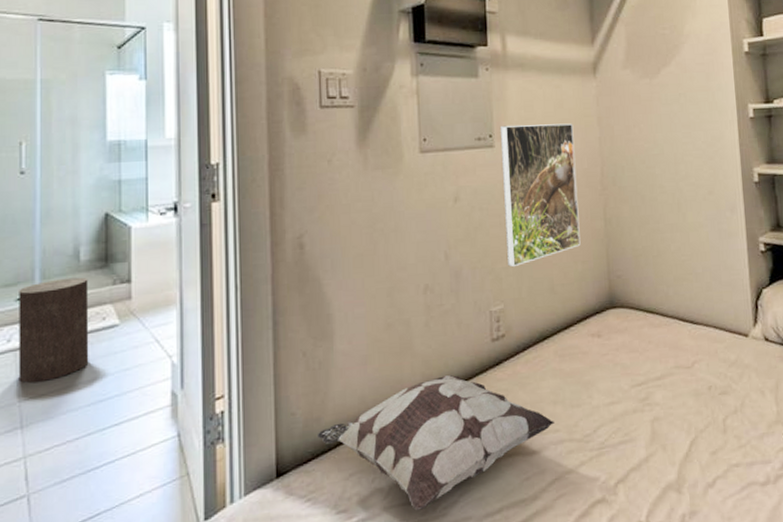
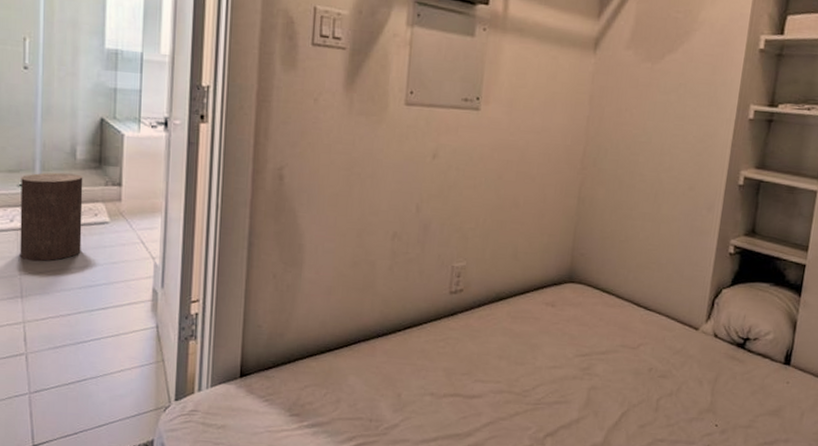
decorative pillow: present [317,374,554,511] -> none [279,316,497,426]
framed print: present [499,123,581,268] -> none [476,89,564,230]

